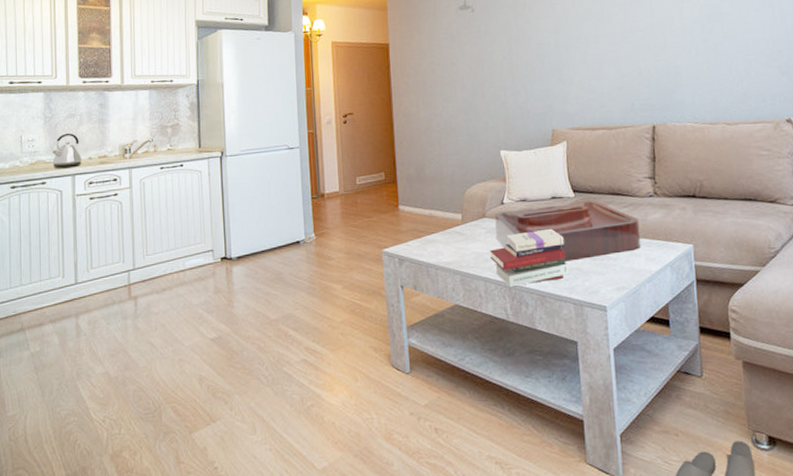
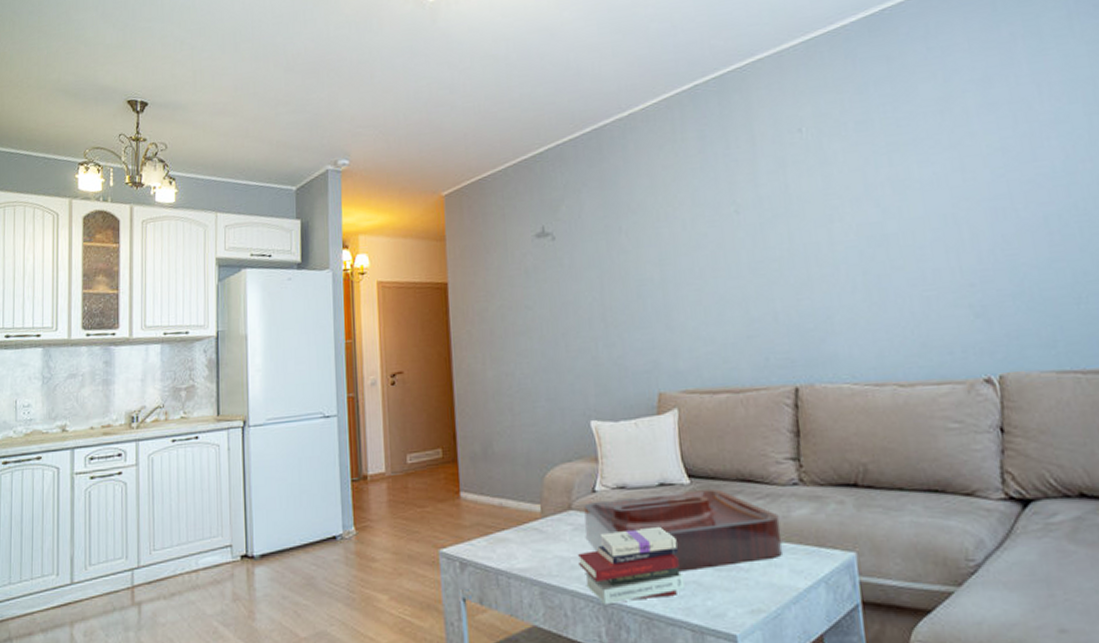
kettle: present [52,133,83,169] -> none [50,396,84,441]

